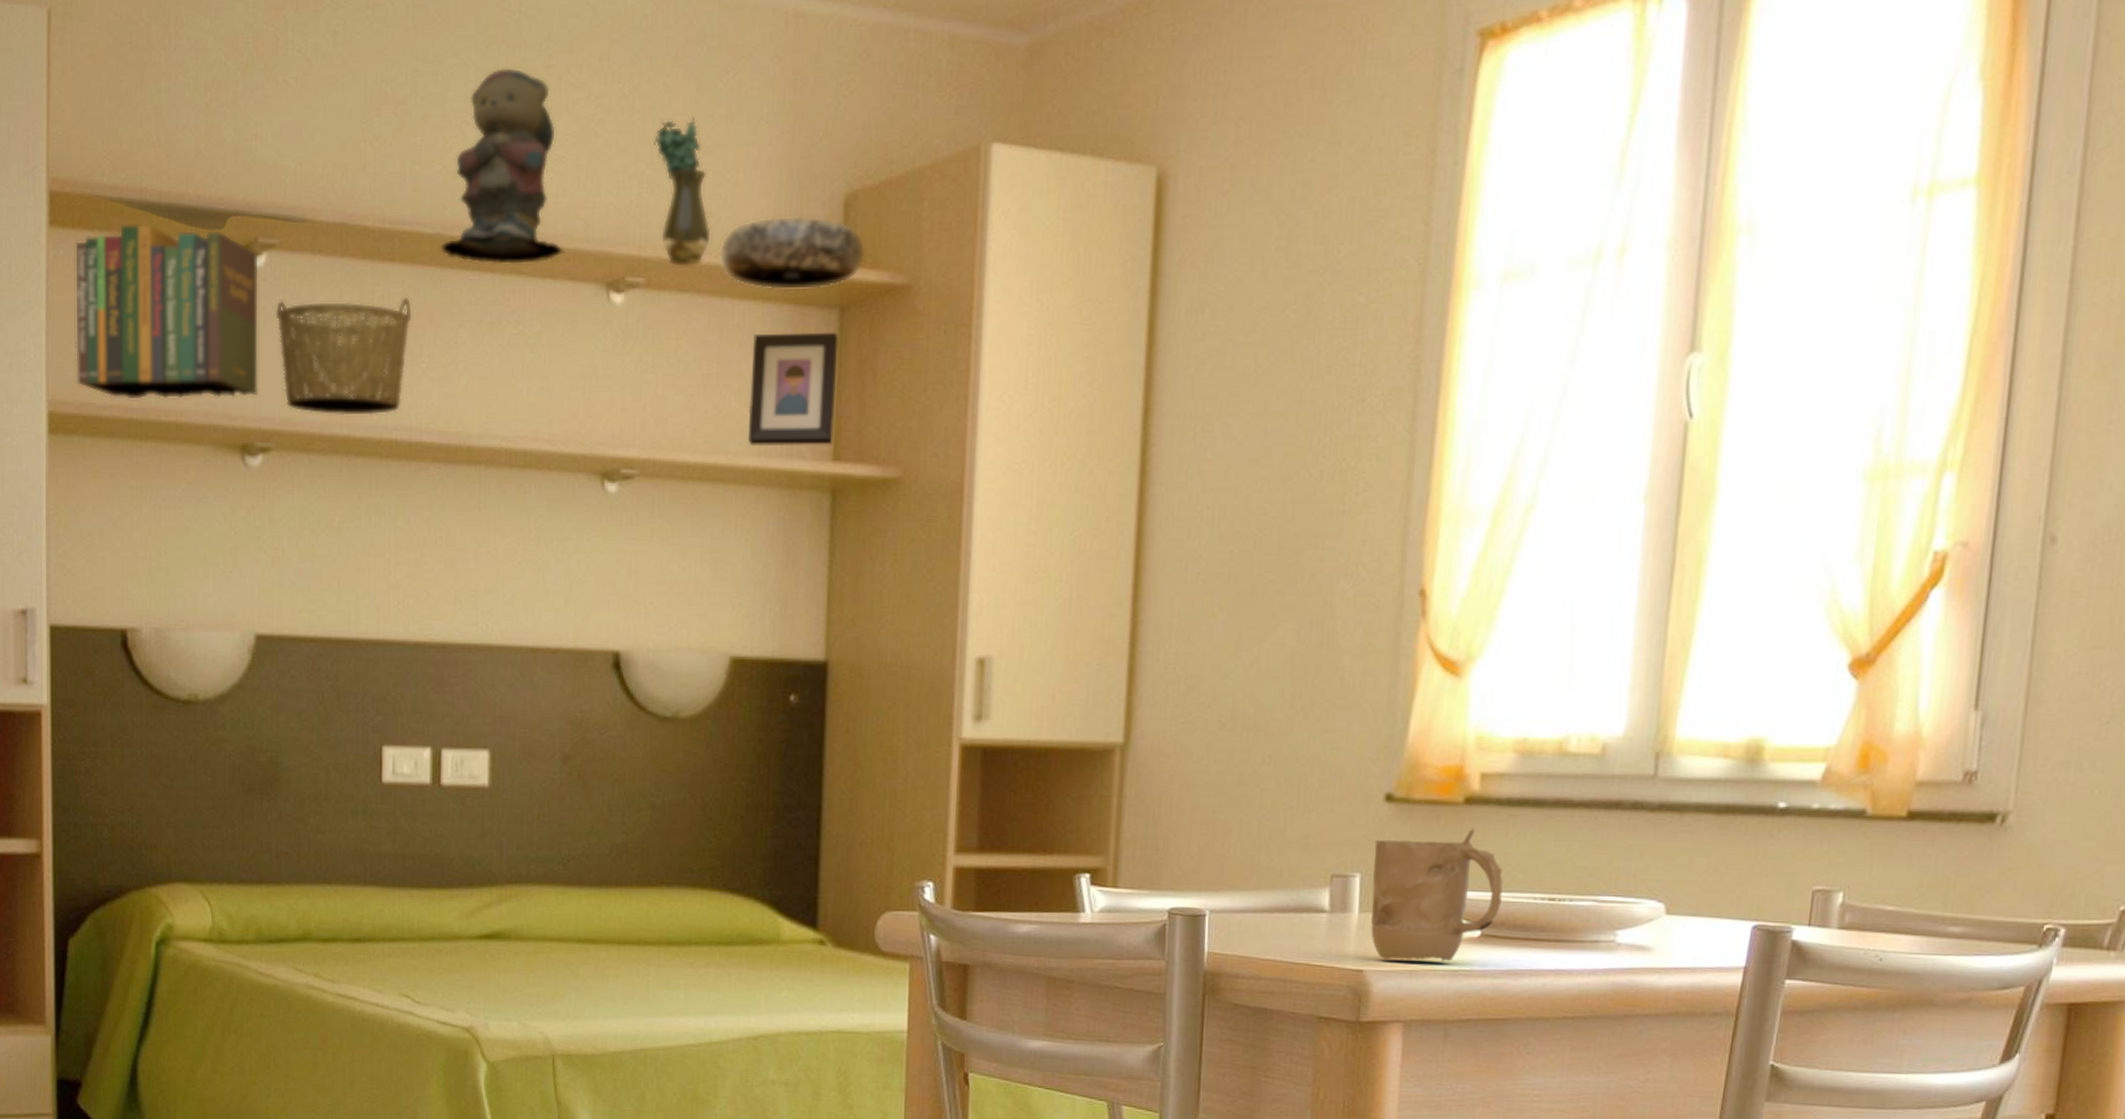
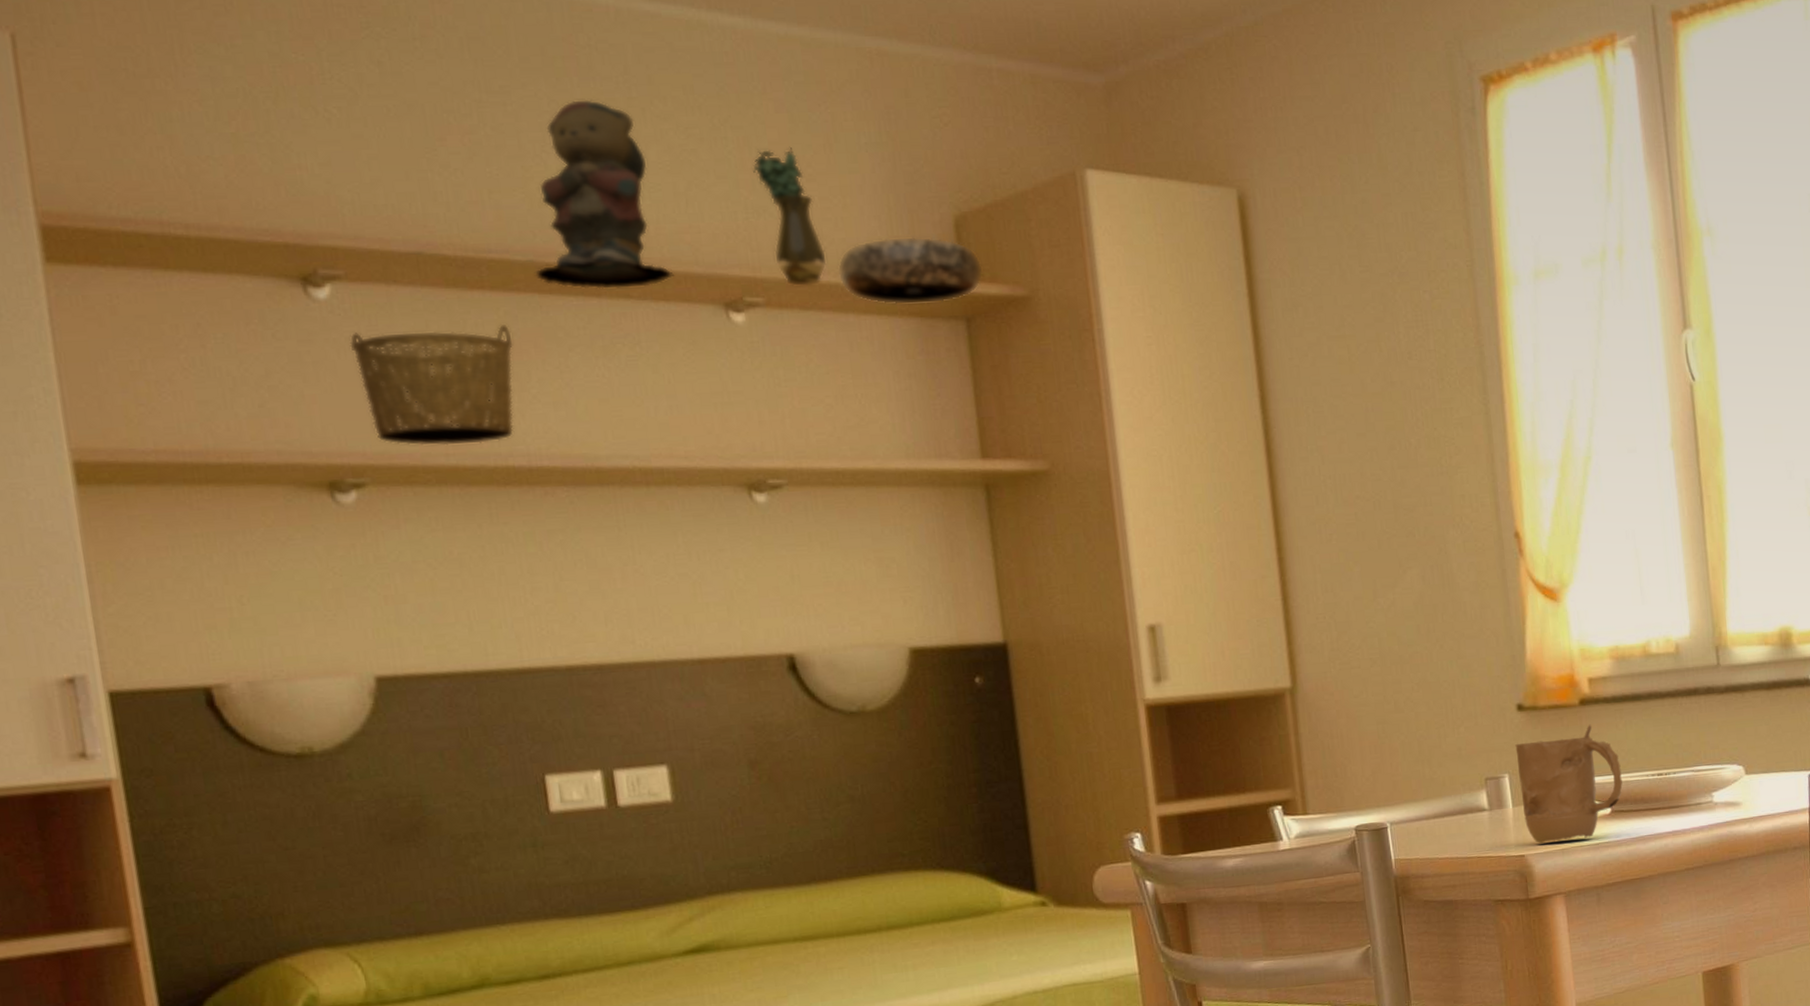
books: present [74,223,259,400] -> none [82,257,342,443]
picture frame: present [747,332,839,446] -> none [884,341,979,450]

